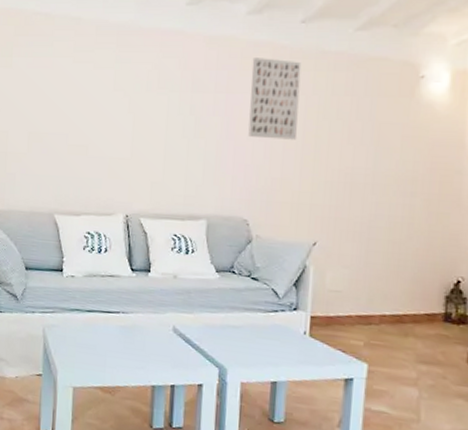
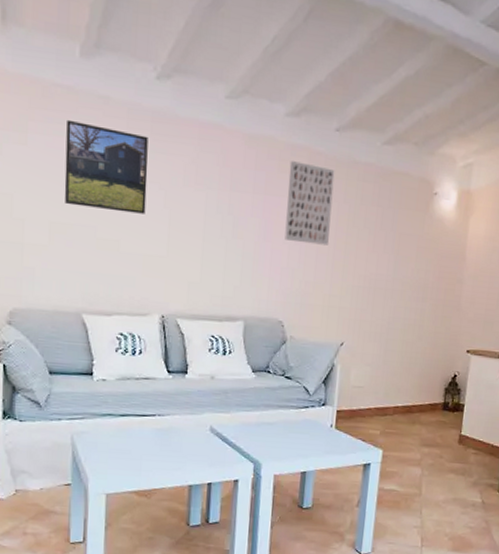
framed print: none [41,42,114,120] -> present [64,119,148,214]

